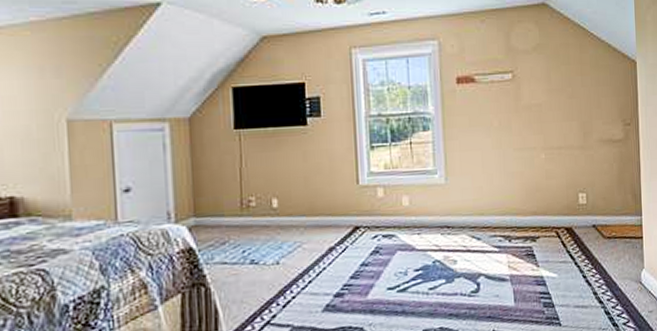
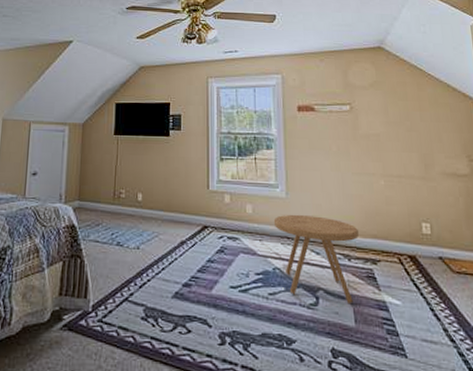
side table: none [432,199,520,286] -> present [273,214,360,303]

